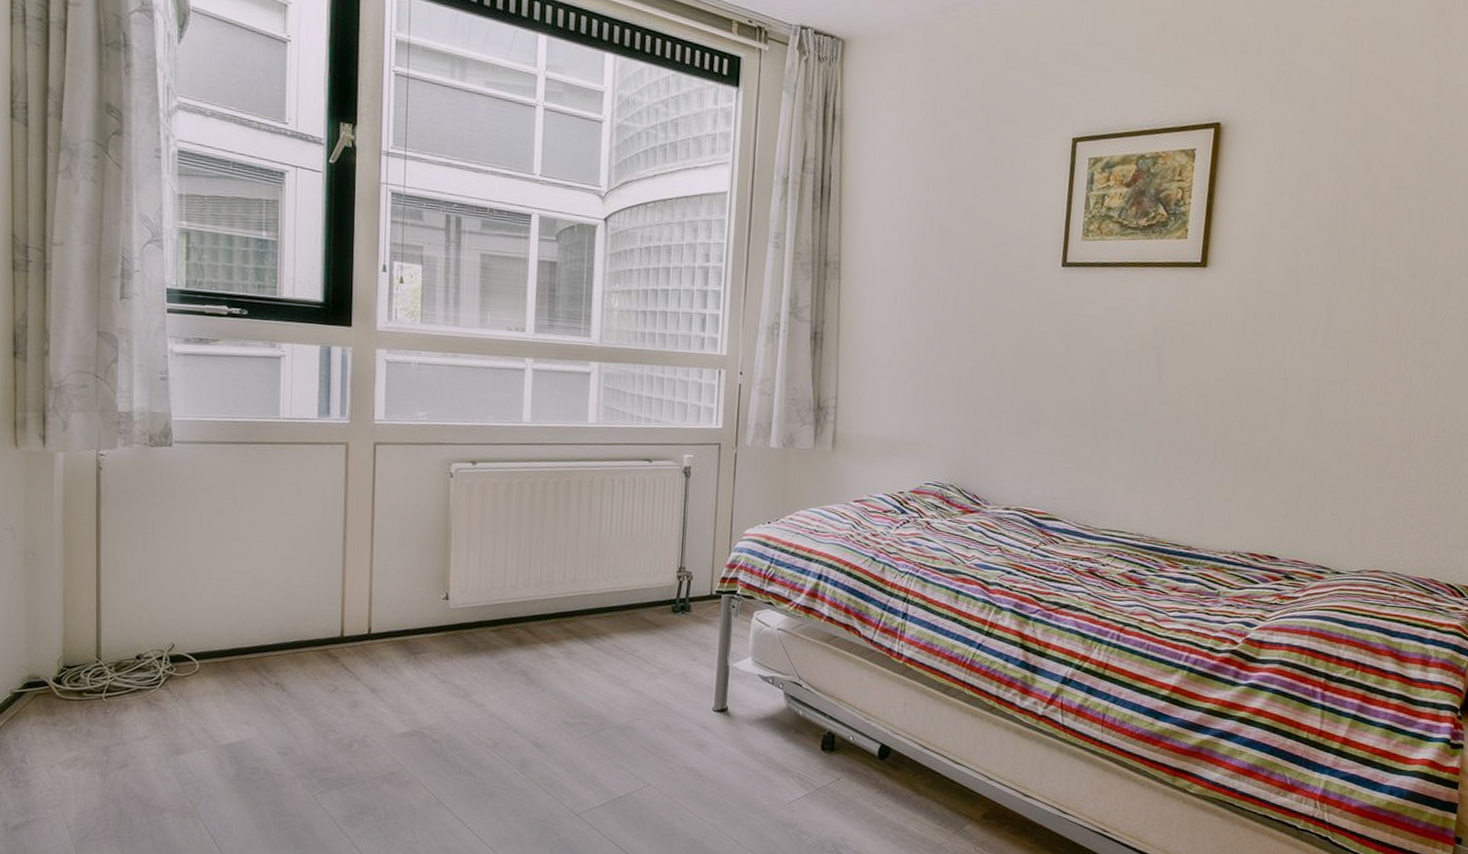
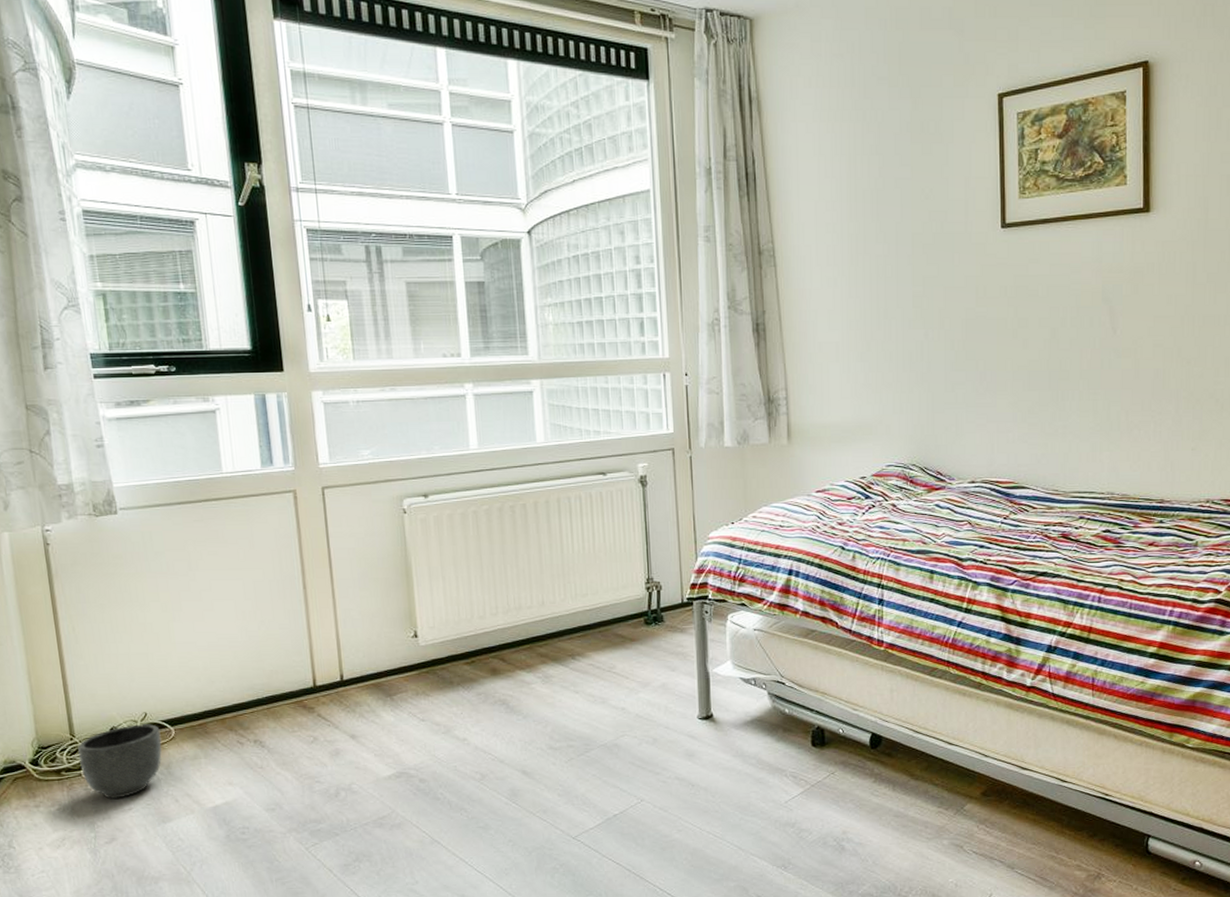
planter: none [102,654,185,726] -> present [78,724,162,800]

